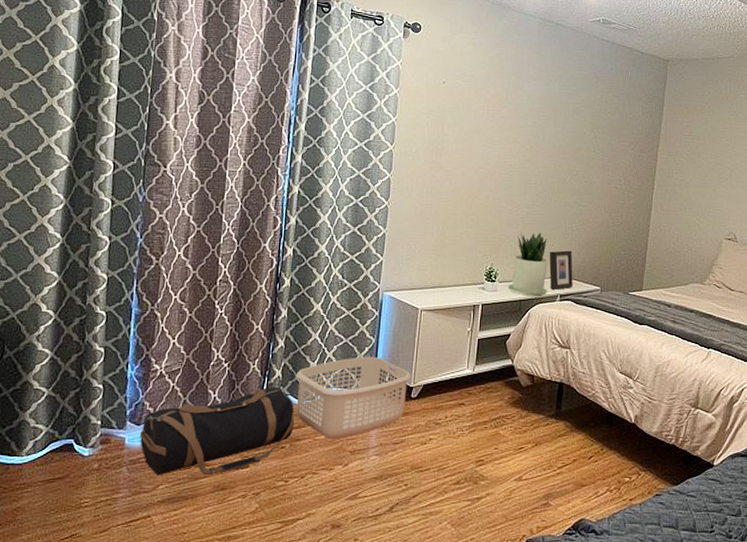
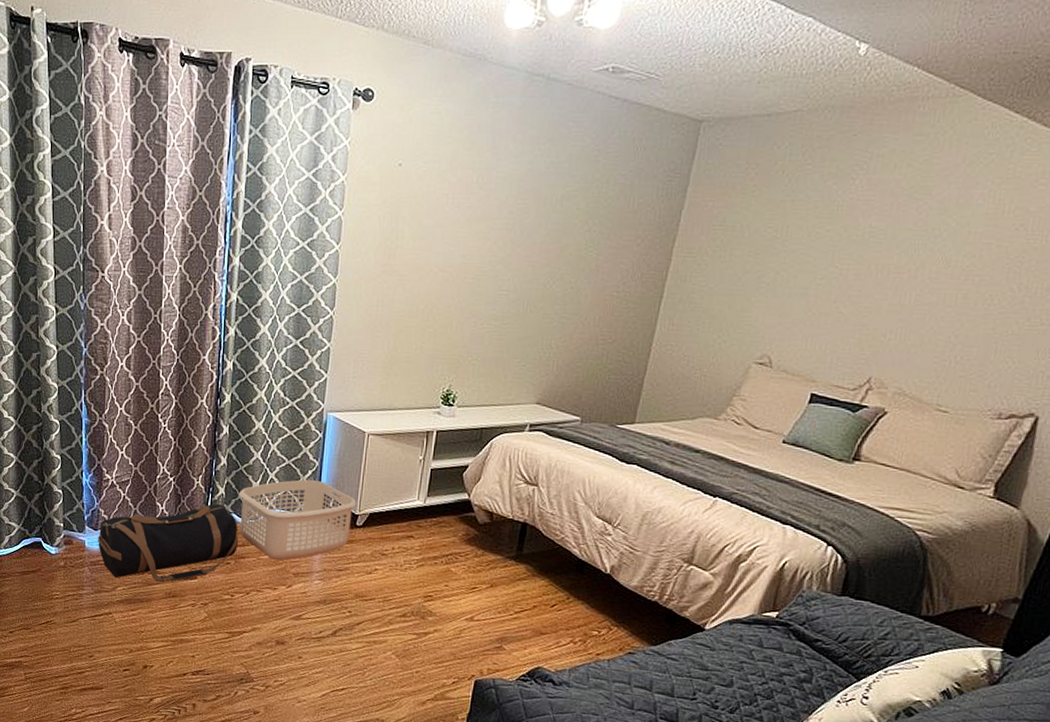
planter: present [507,232,548,296] -> none [467,349,518,425]
picture frame: present [549,250,573,290] -> none [518,372,549,418]

